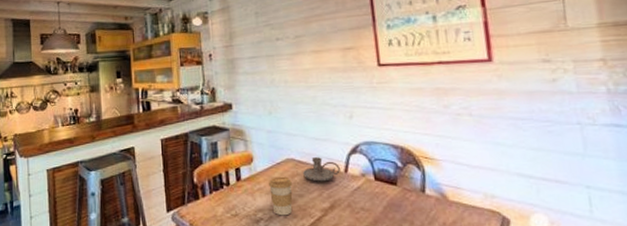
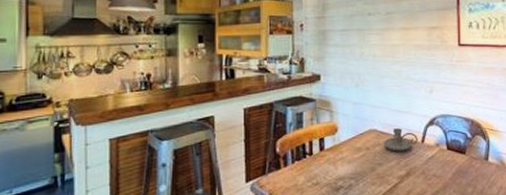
coffee cup: present [268,176,293,216] -> none [350,146,373,184]

